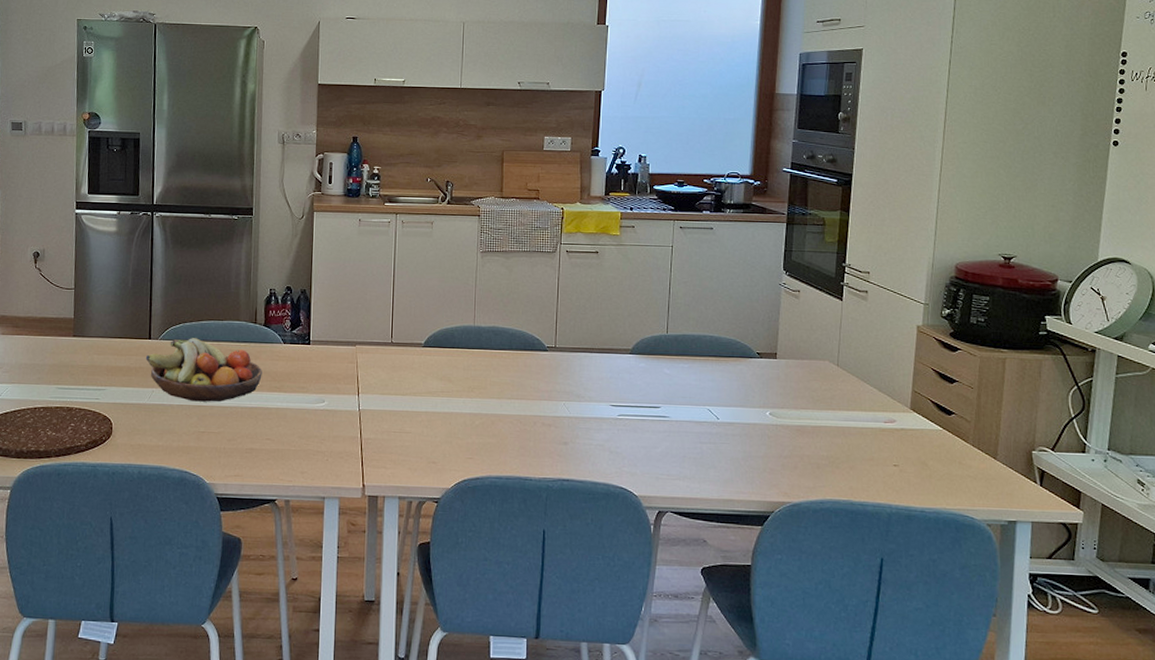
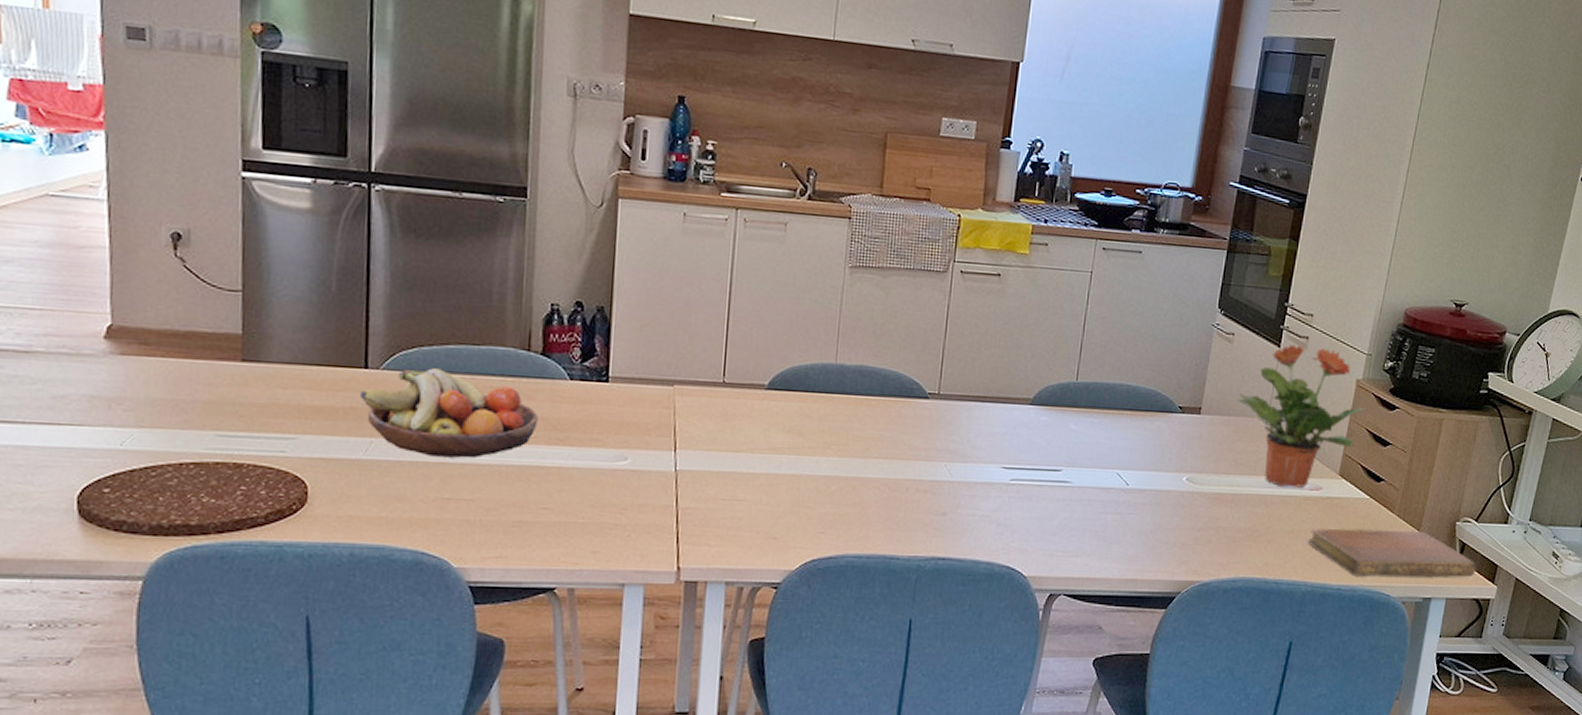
potted plant: none [808,297,930,420] -> present [1237,343,1367,487]
notebook: none [888,457,1059,502] -> present [1308,529,1477,577]

